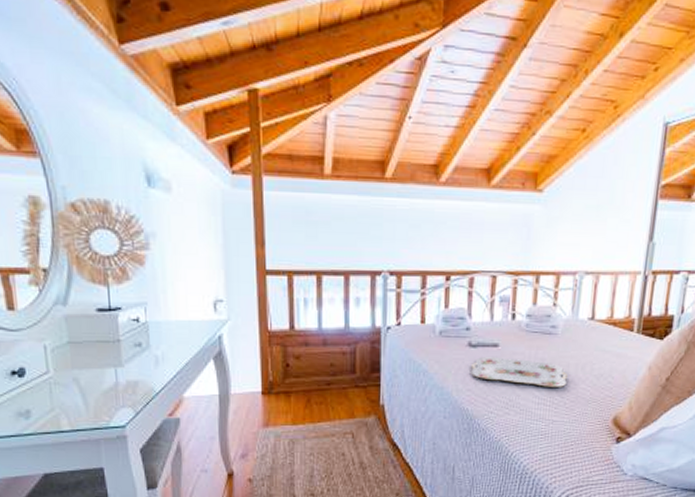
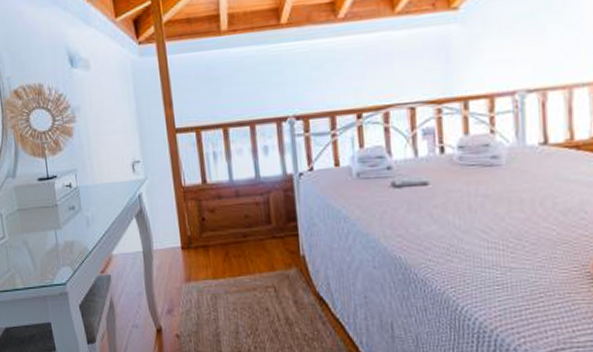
serving tray: present [471,356,567,387] -> none [398,196,522,228]

